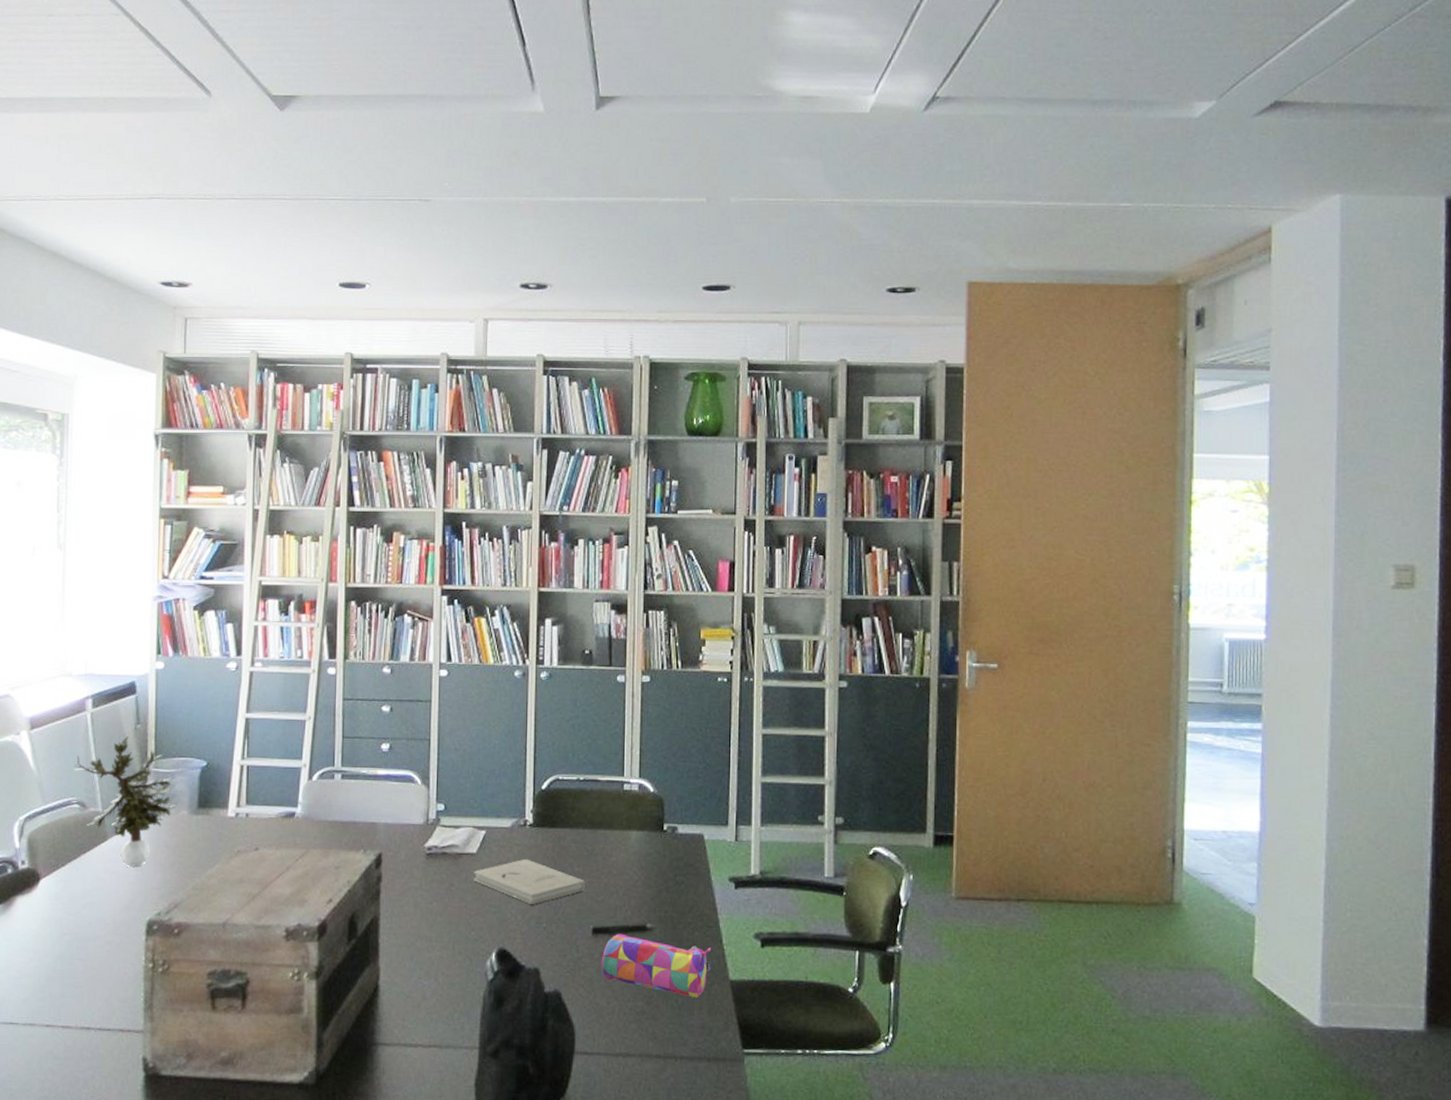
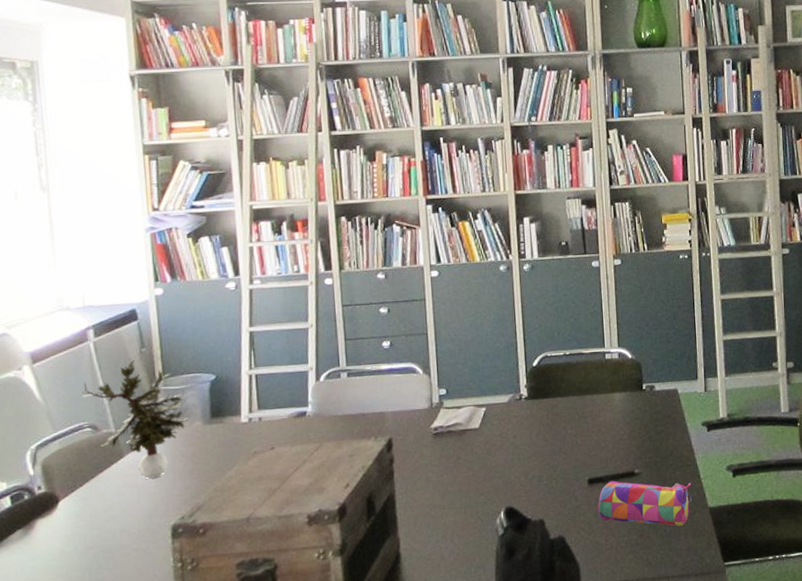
book: present [474,858,585,905] -> none [478,427,578,467]

